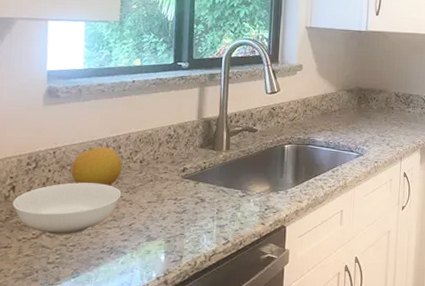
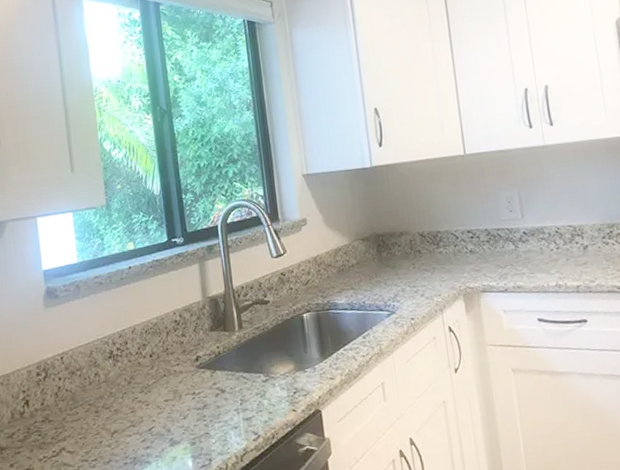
bowl: present [13,182,122,235] -> none [28,385,136,450]
fruit: present [71,146,122,186] -> none [80,344,132,390]

